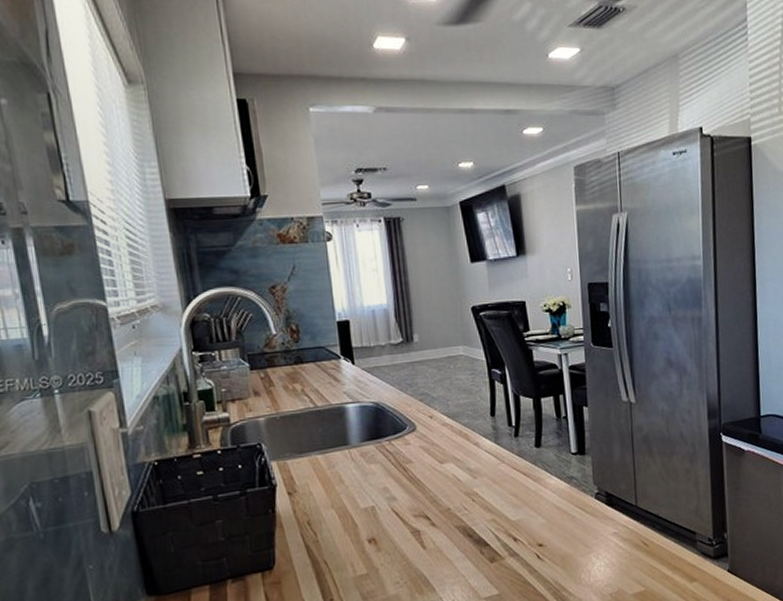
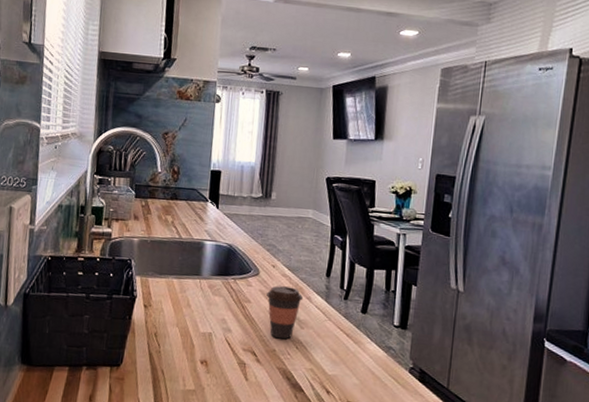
coffee cup: none [429,435,471,496] -> present [266,285,304,340]

